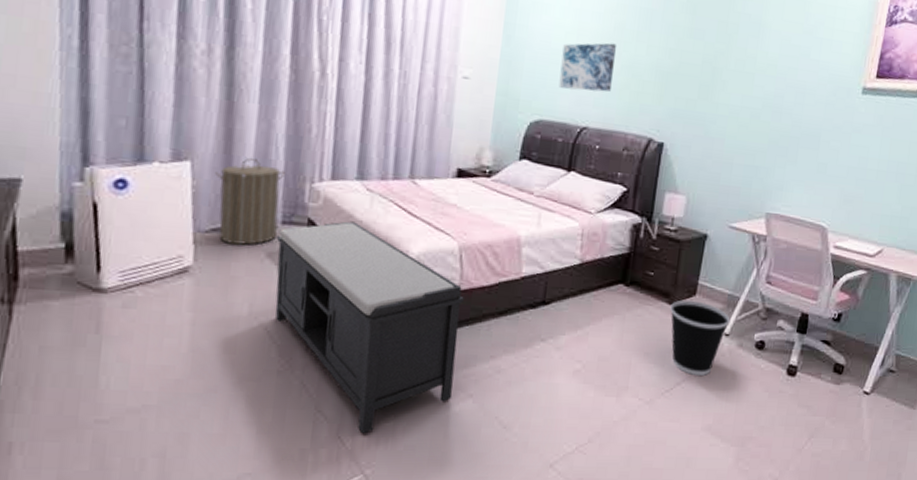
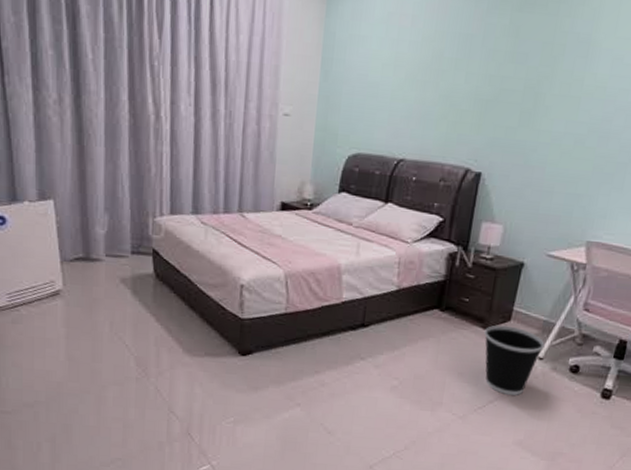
laundry hamper: present [215,158,285,246] -> none [74,196,131,273]
bench: present [275,221,464,434] -> none [128,251,290,432]
wall art: present [558,42,617,92] -> none [376,72,435,124]

